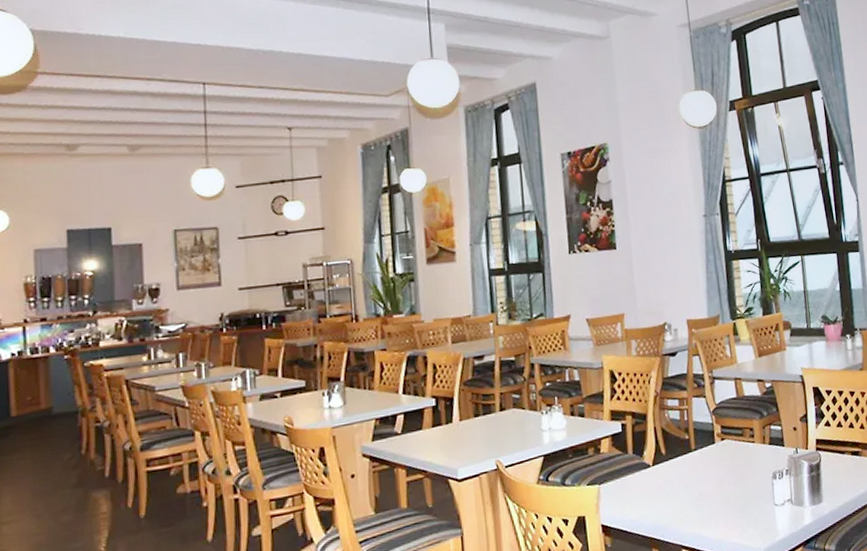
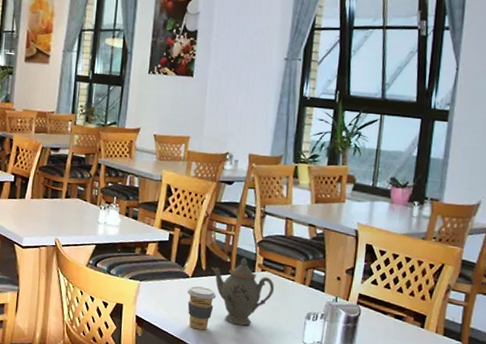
coffee cup: none [651,472,682,522] -> present [187,286,217,330]
teapot: none [670,430,738,505] -> present [211,257,275,326]

